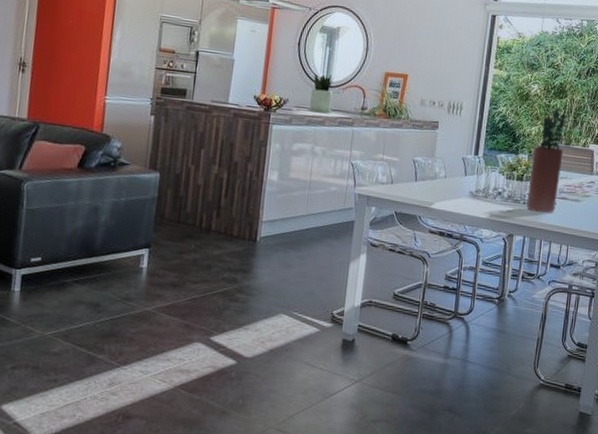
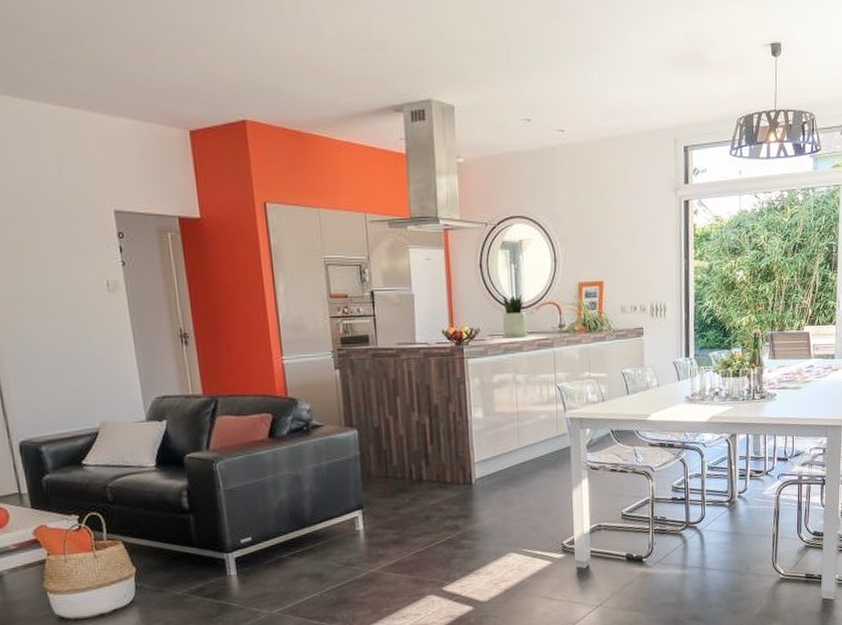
vase: present [526,103,567,213] -> none [745,287,778,407]

